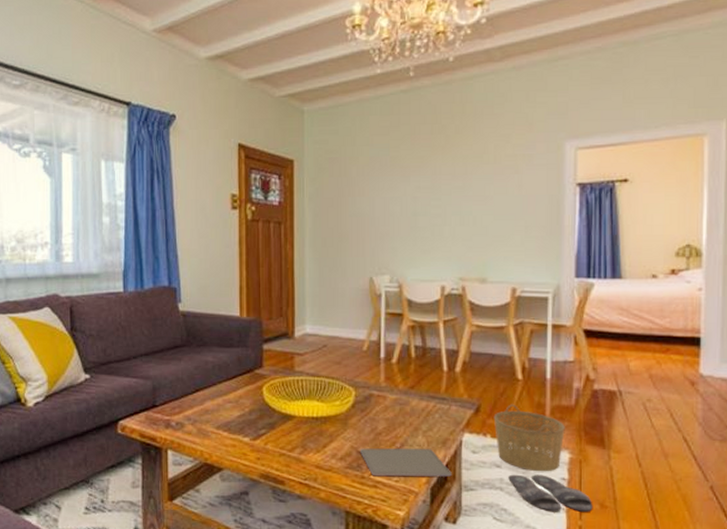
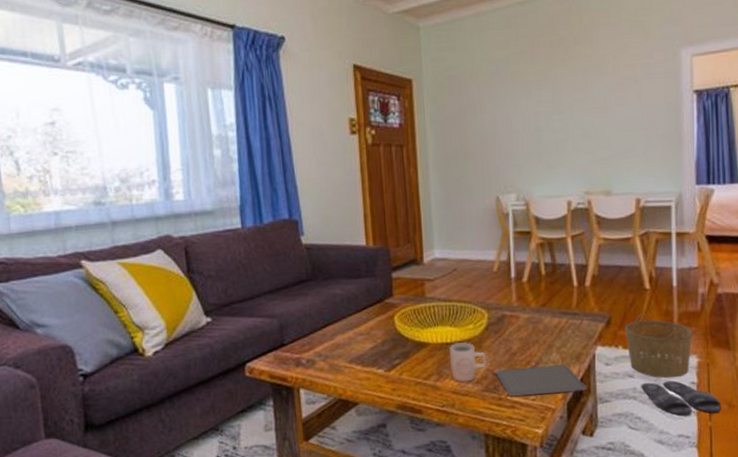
mug: none [315,417,352,457] -> present [449,341,487,382]

